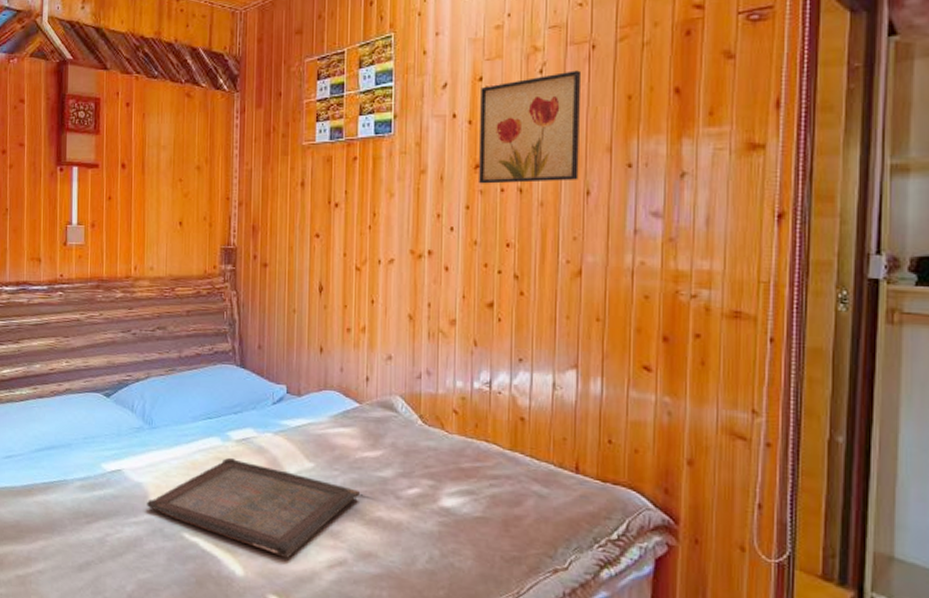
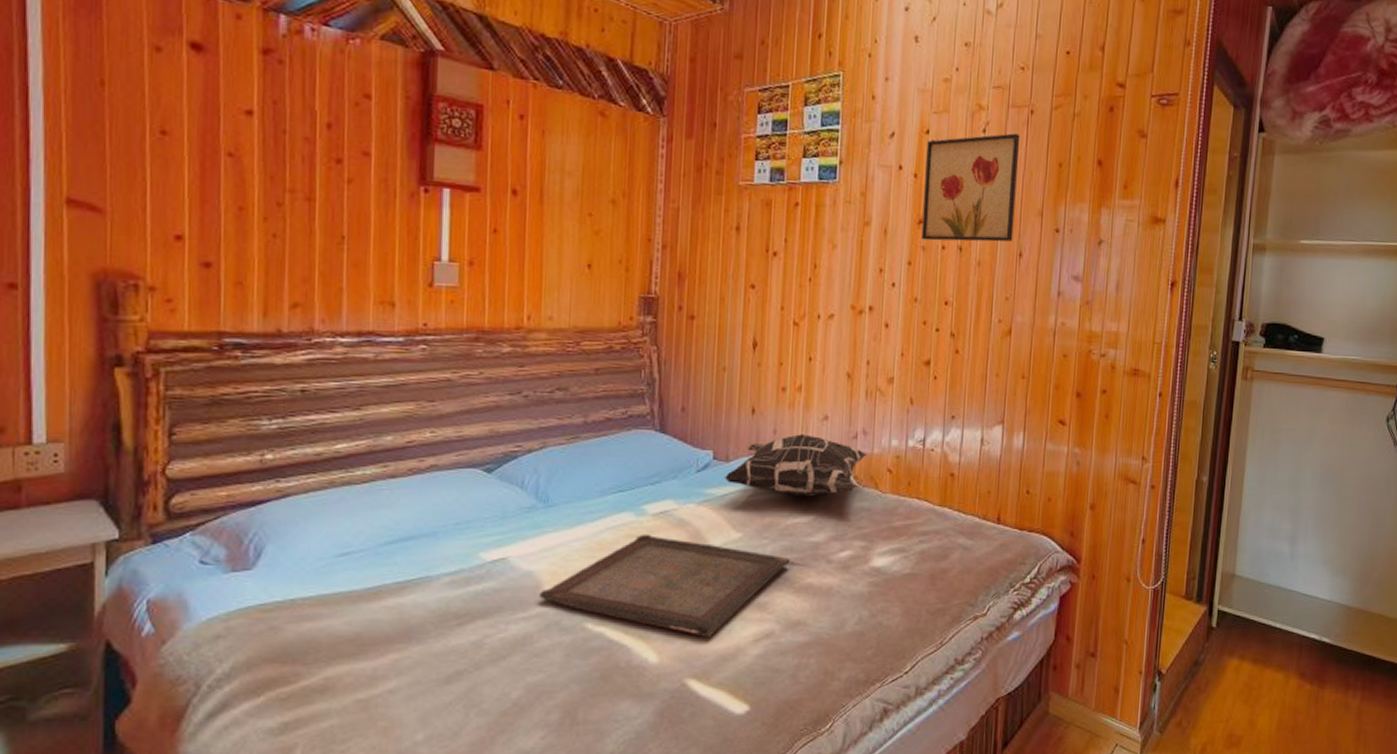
decorative pillow: none [296,372,432,433] -> present [723,434,867,497]

